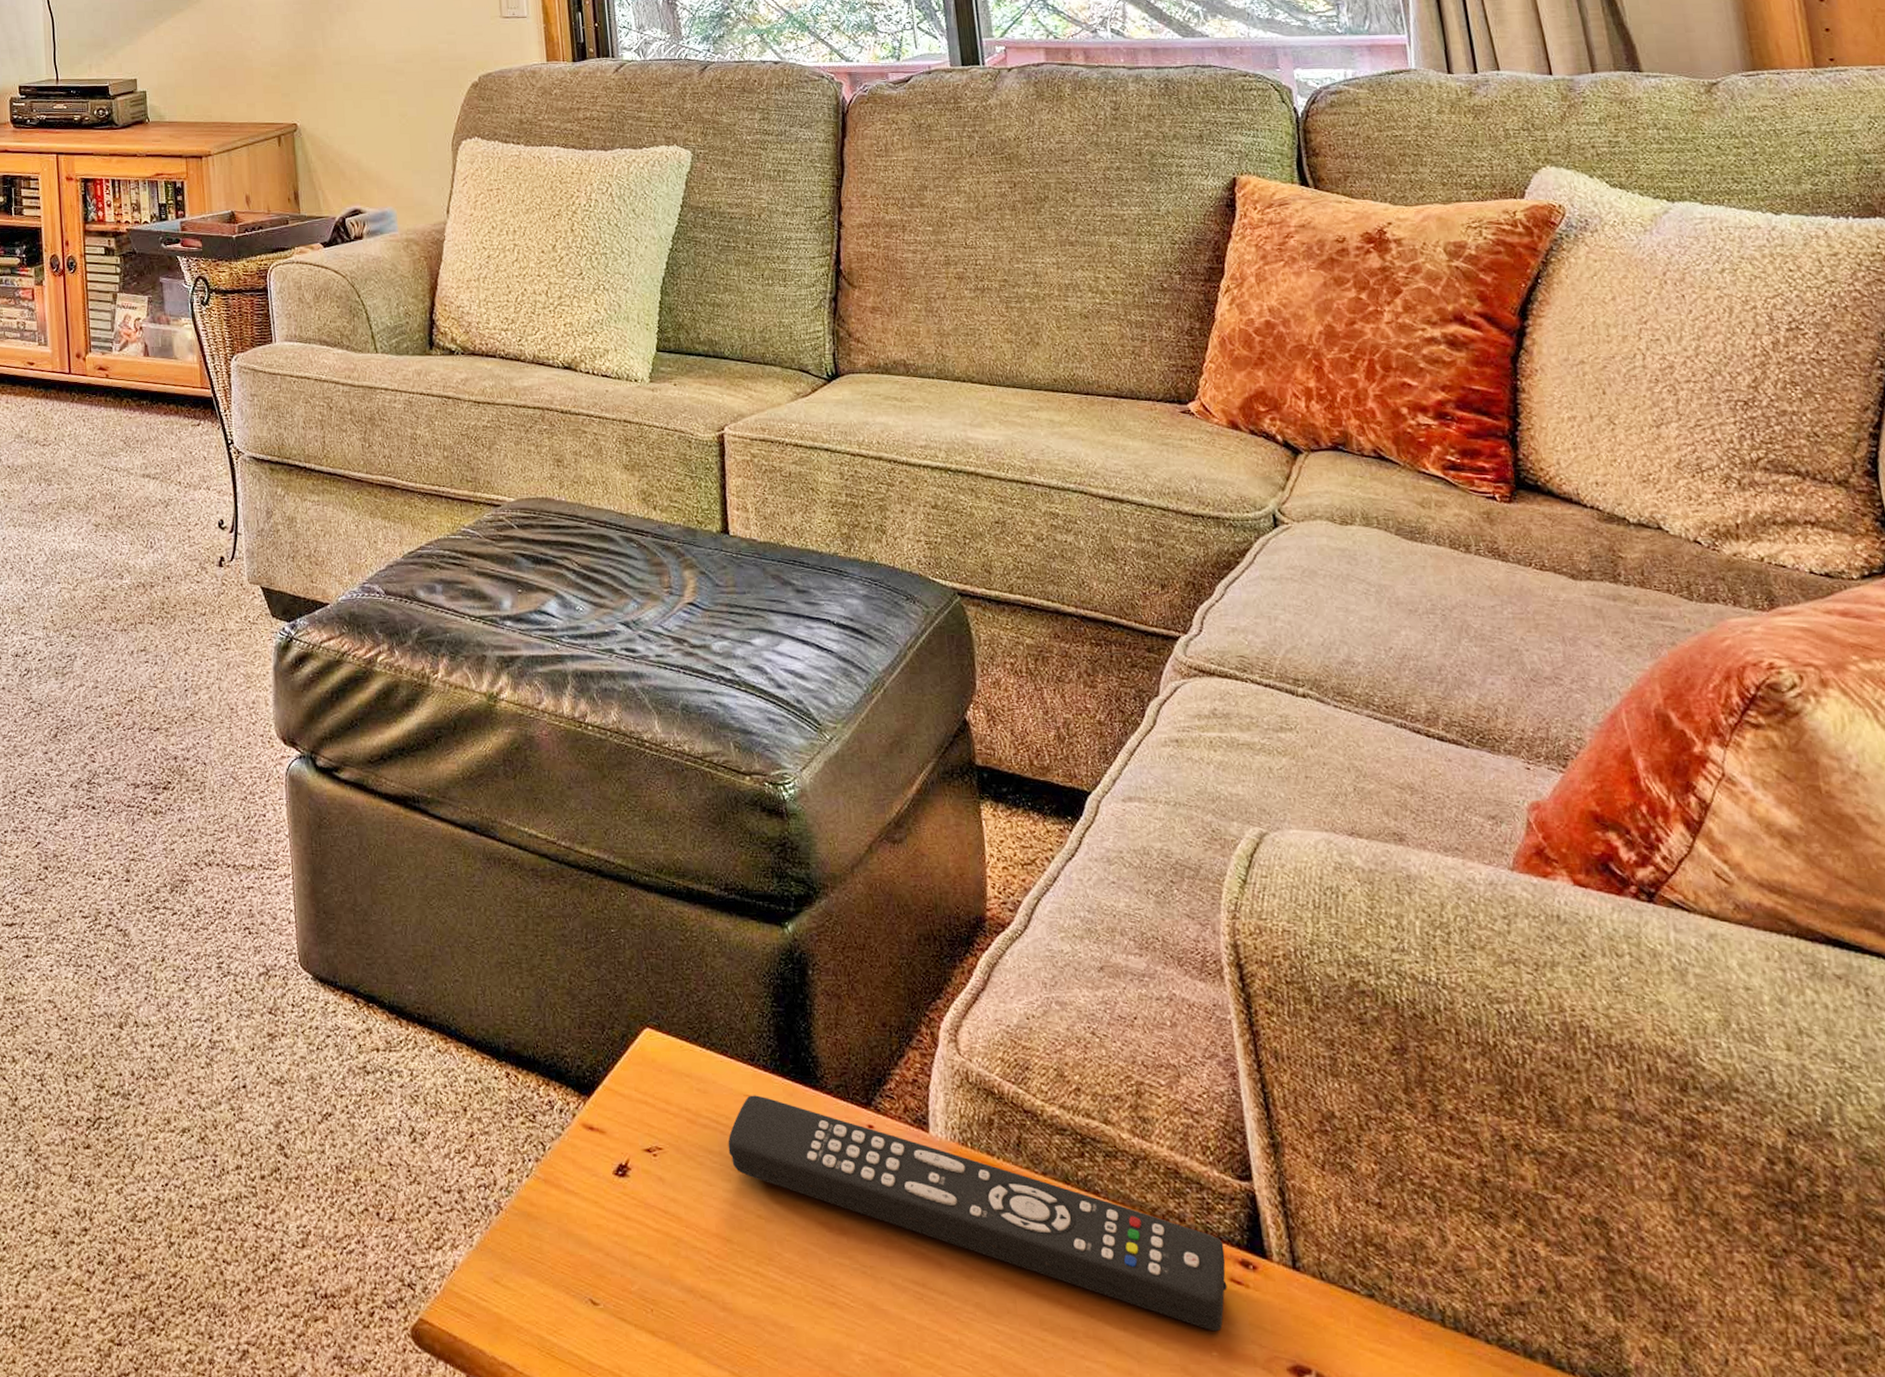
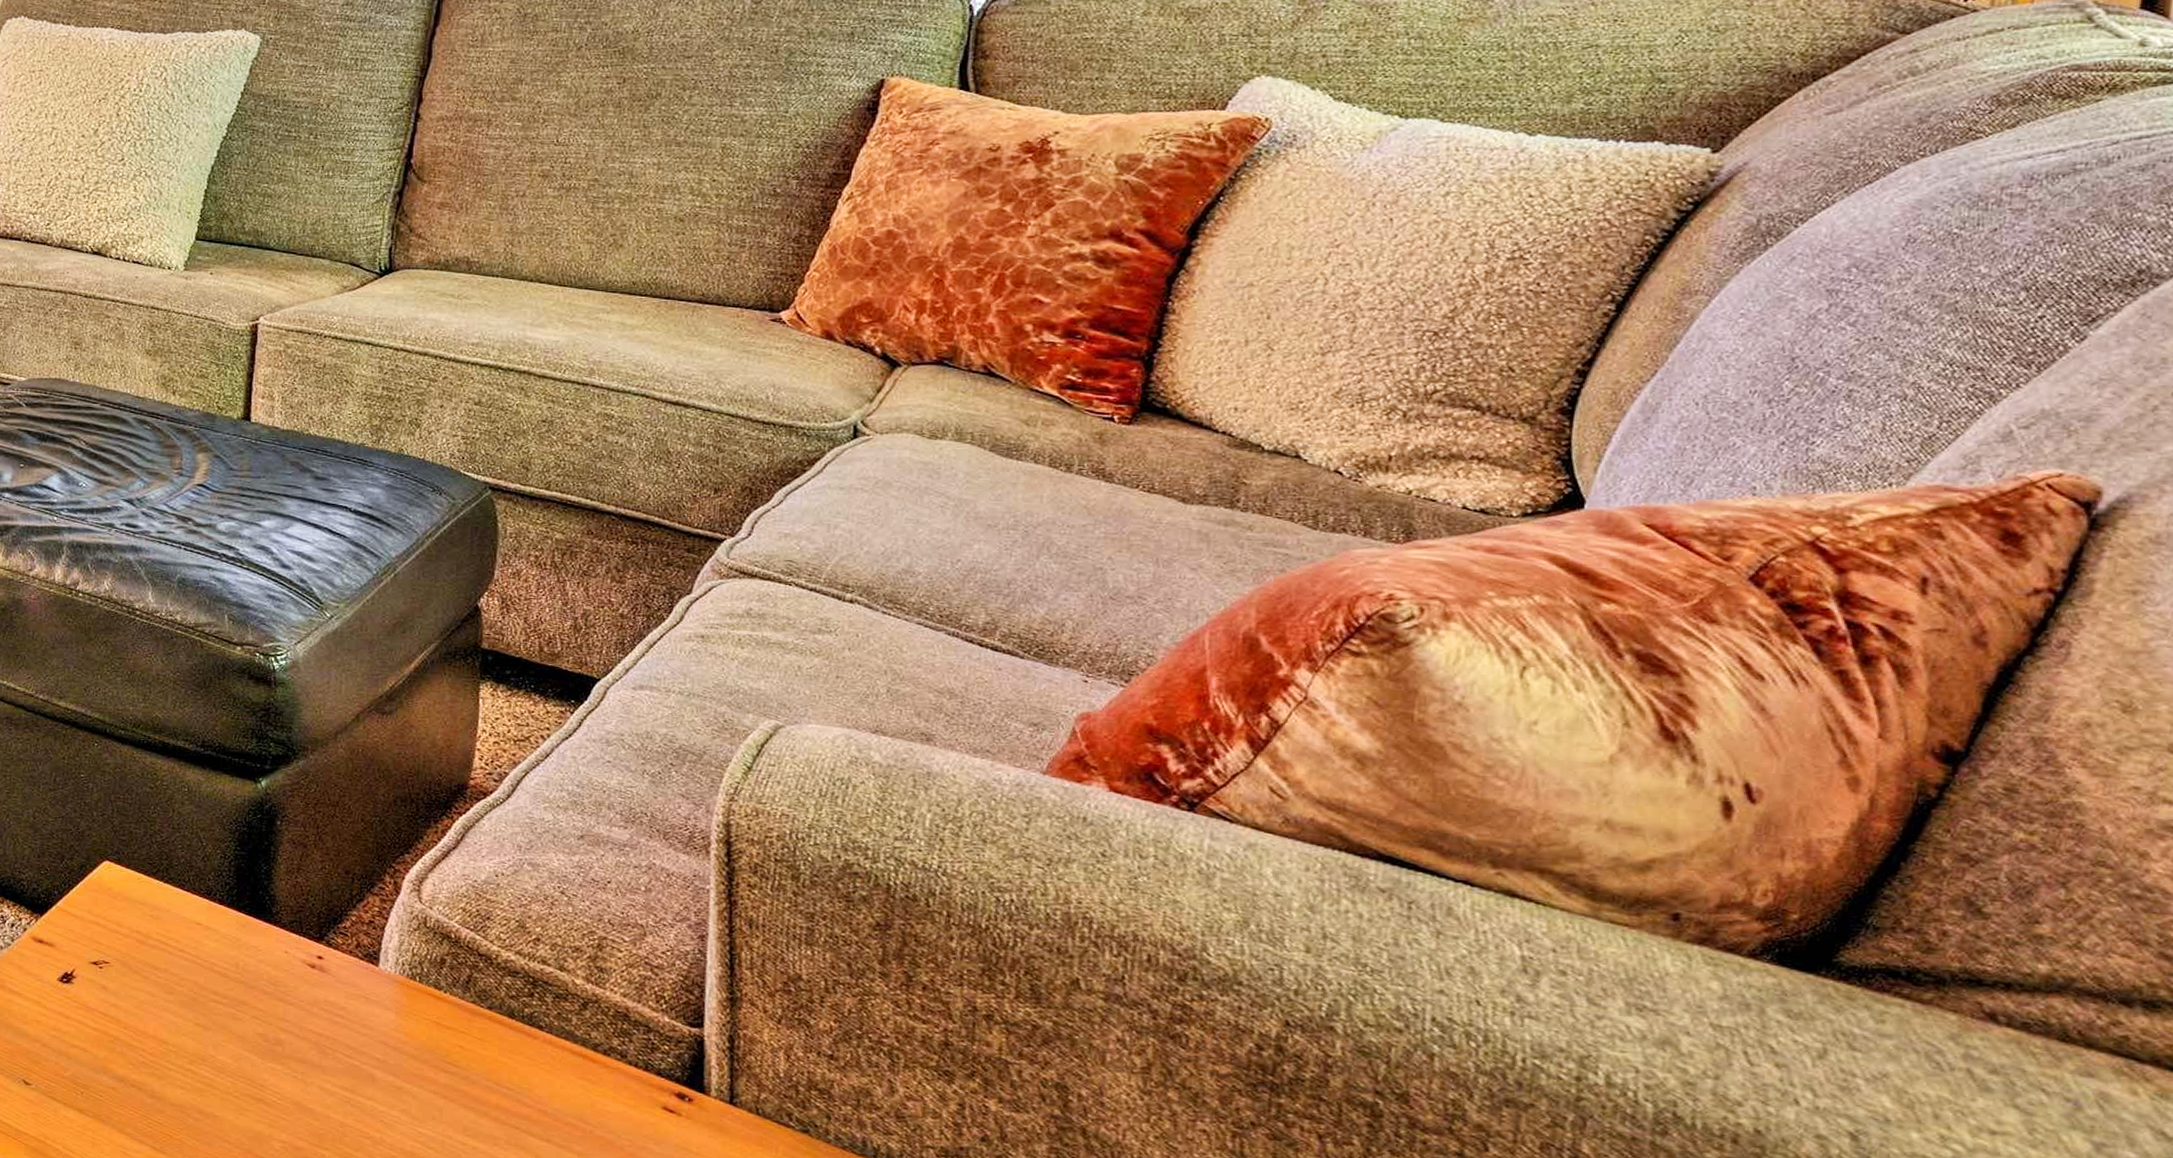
remote control: present [728,1095,1228,1332] -> none [174,923,662,1150]

